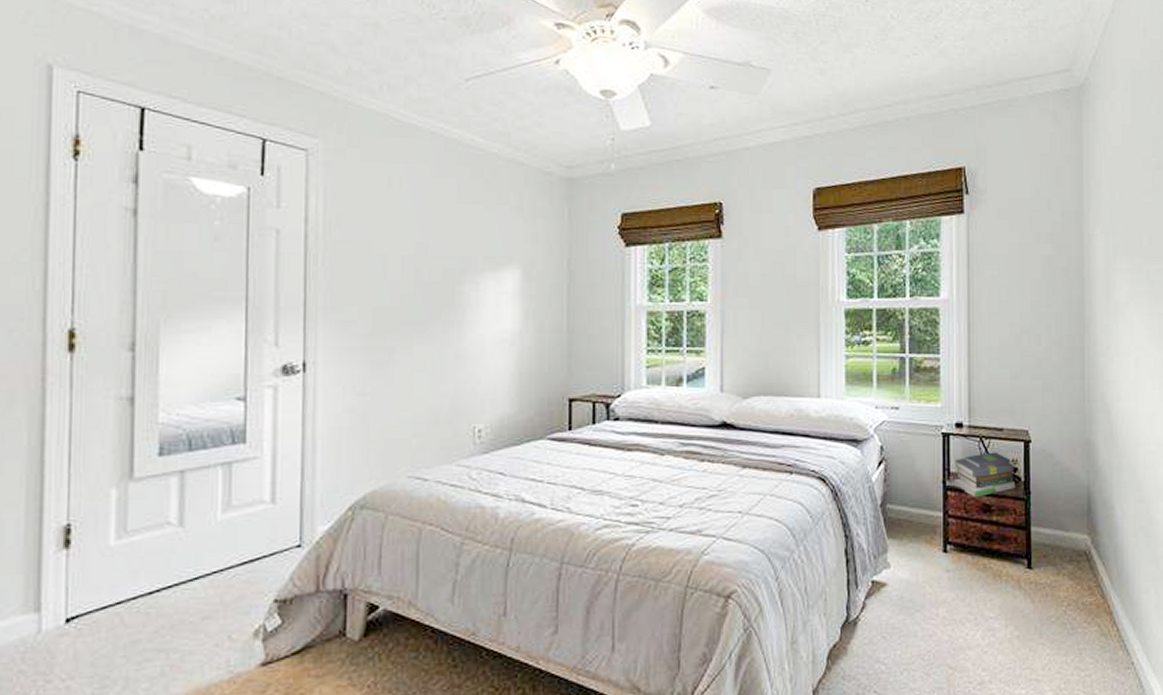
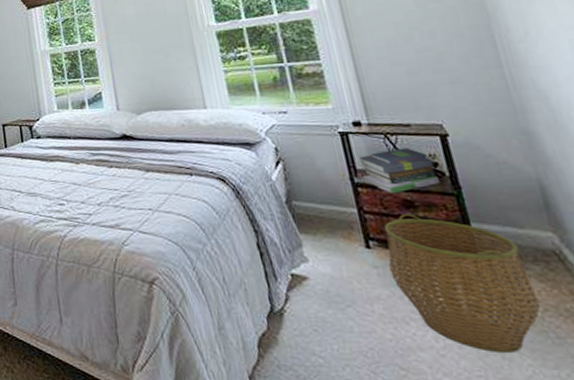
basket: none [959,518,1066,645] -> present [384,214,541,352]

